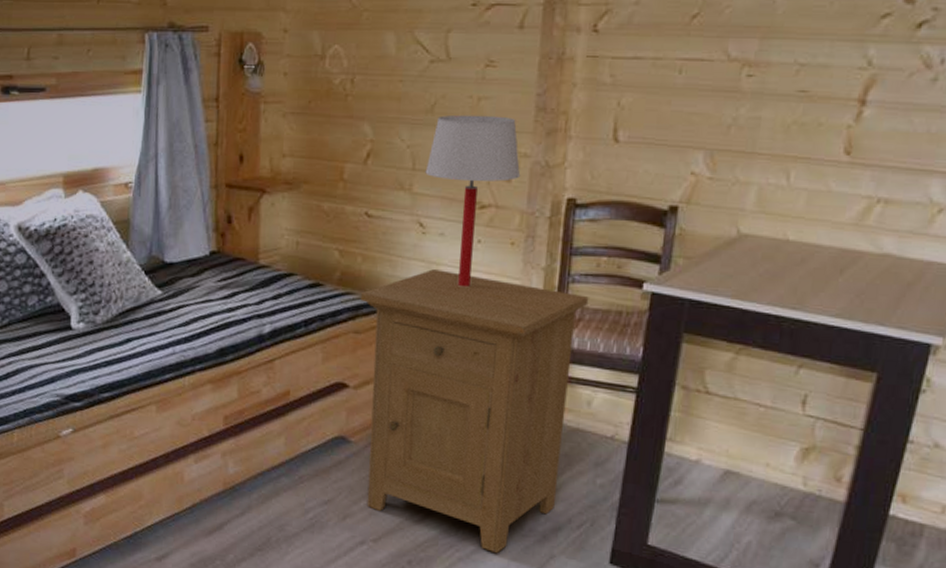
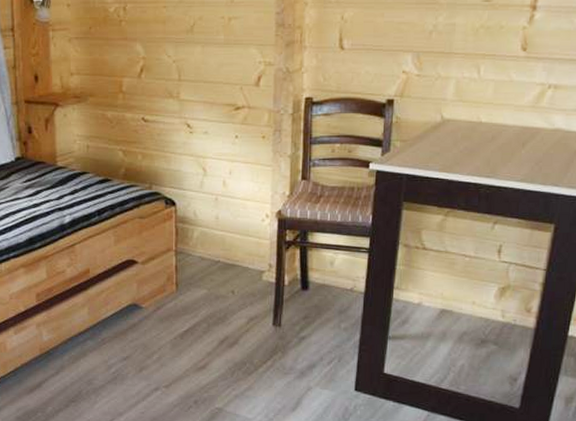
nightstand: present [360,269,589,553] -> none [142,162,327,389]
table lamp: present [425,114,521,288] -> none [189,32,267,175]

